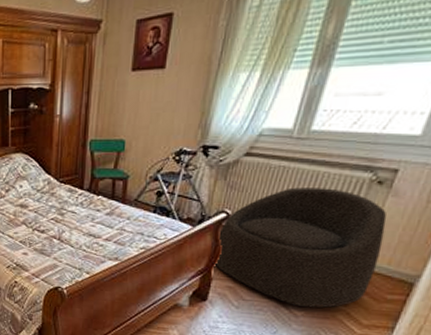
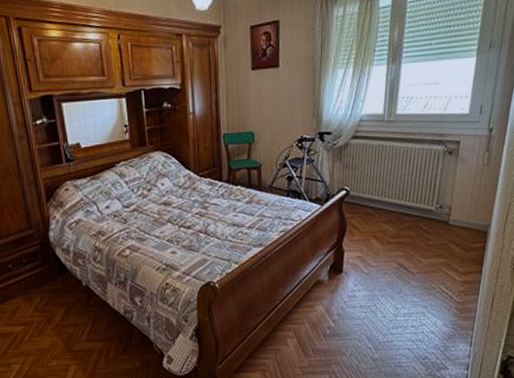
armchair: present [213,187,387,308] -> none [342,160,461,265]

